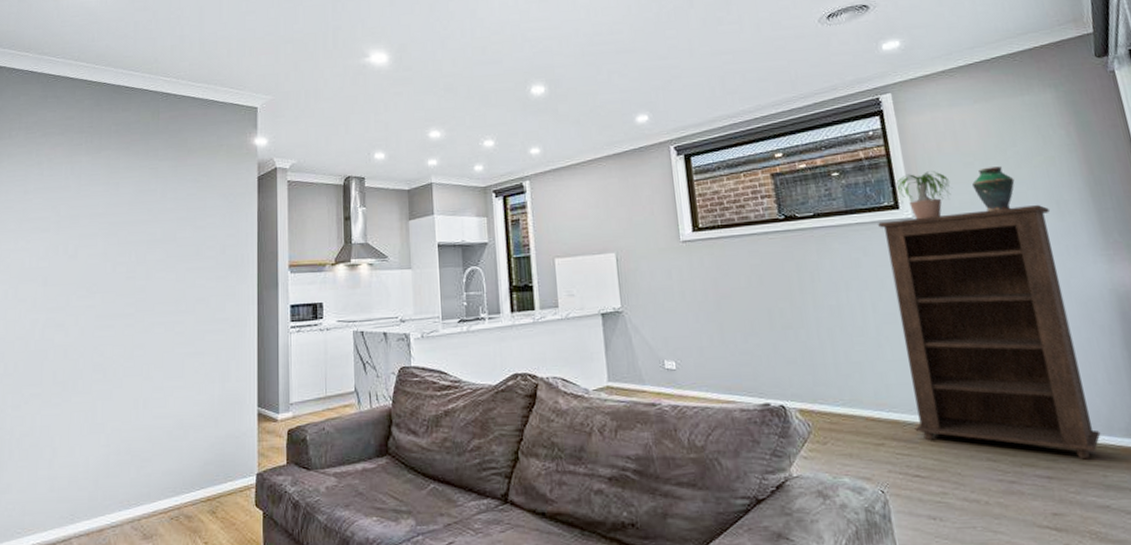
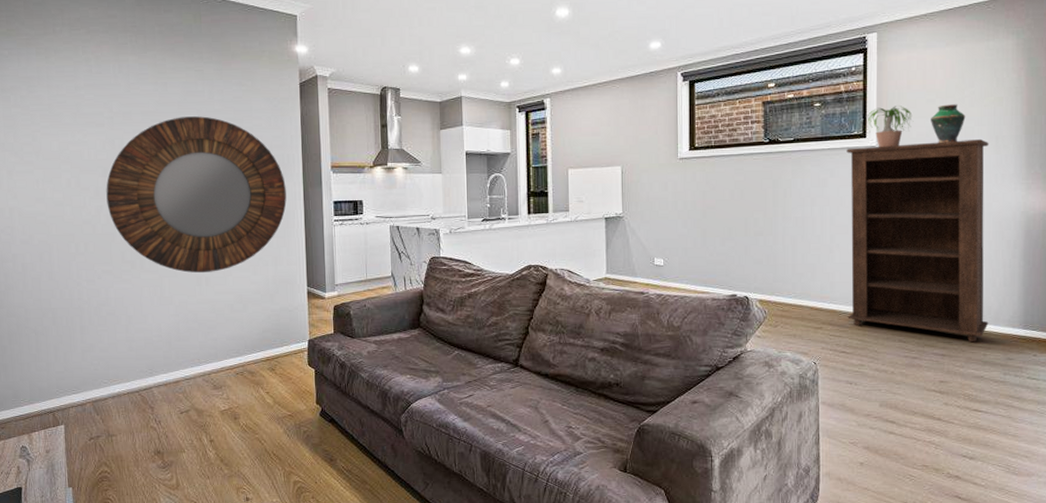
home mirror: none [43,216,238,394] -> present [106,116,287,273]

